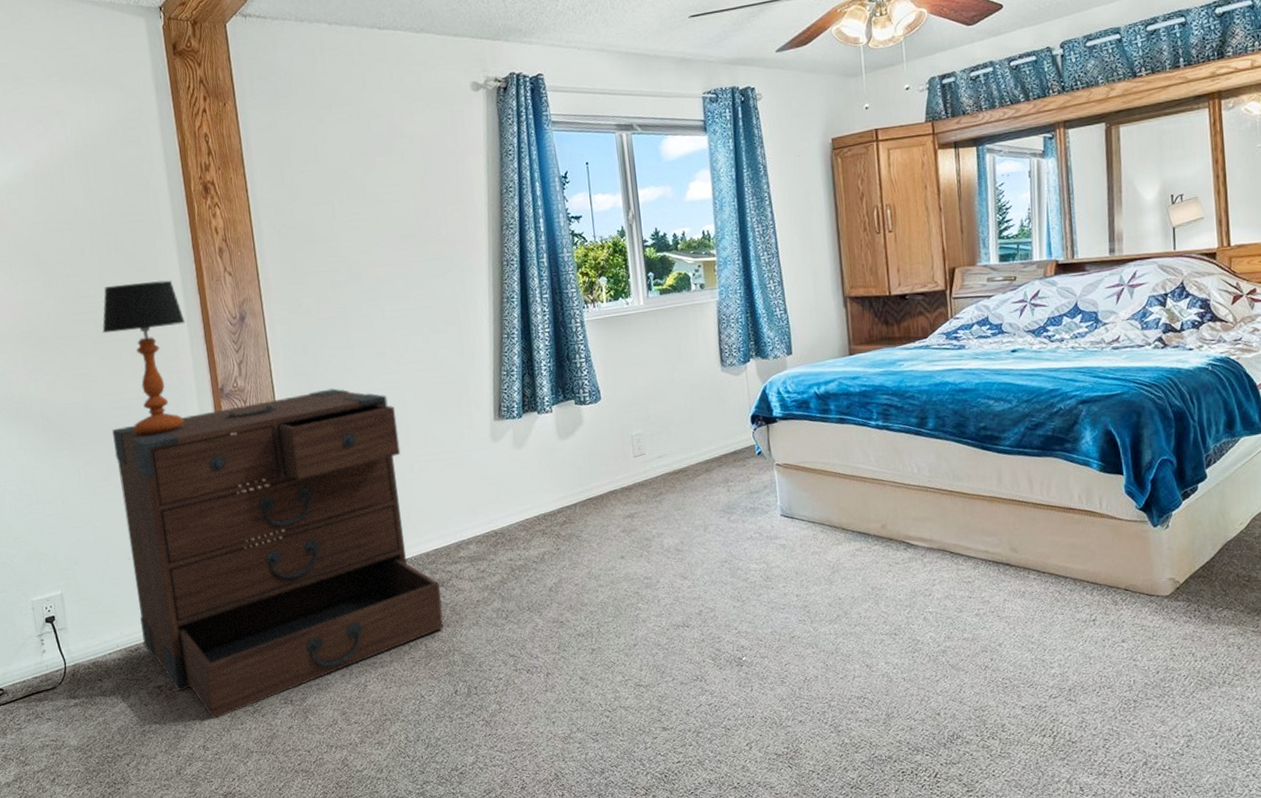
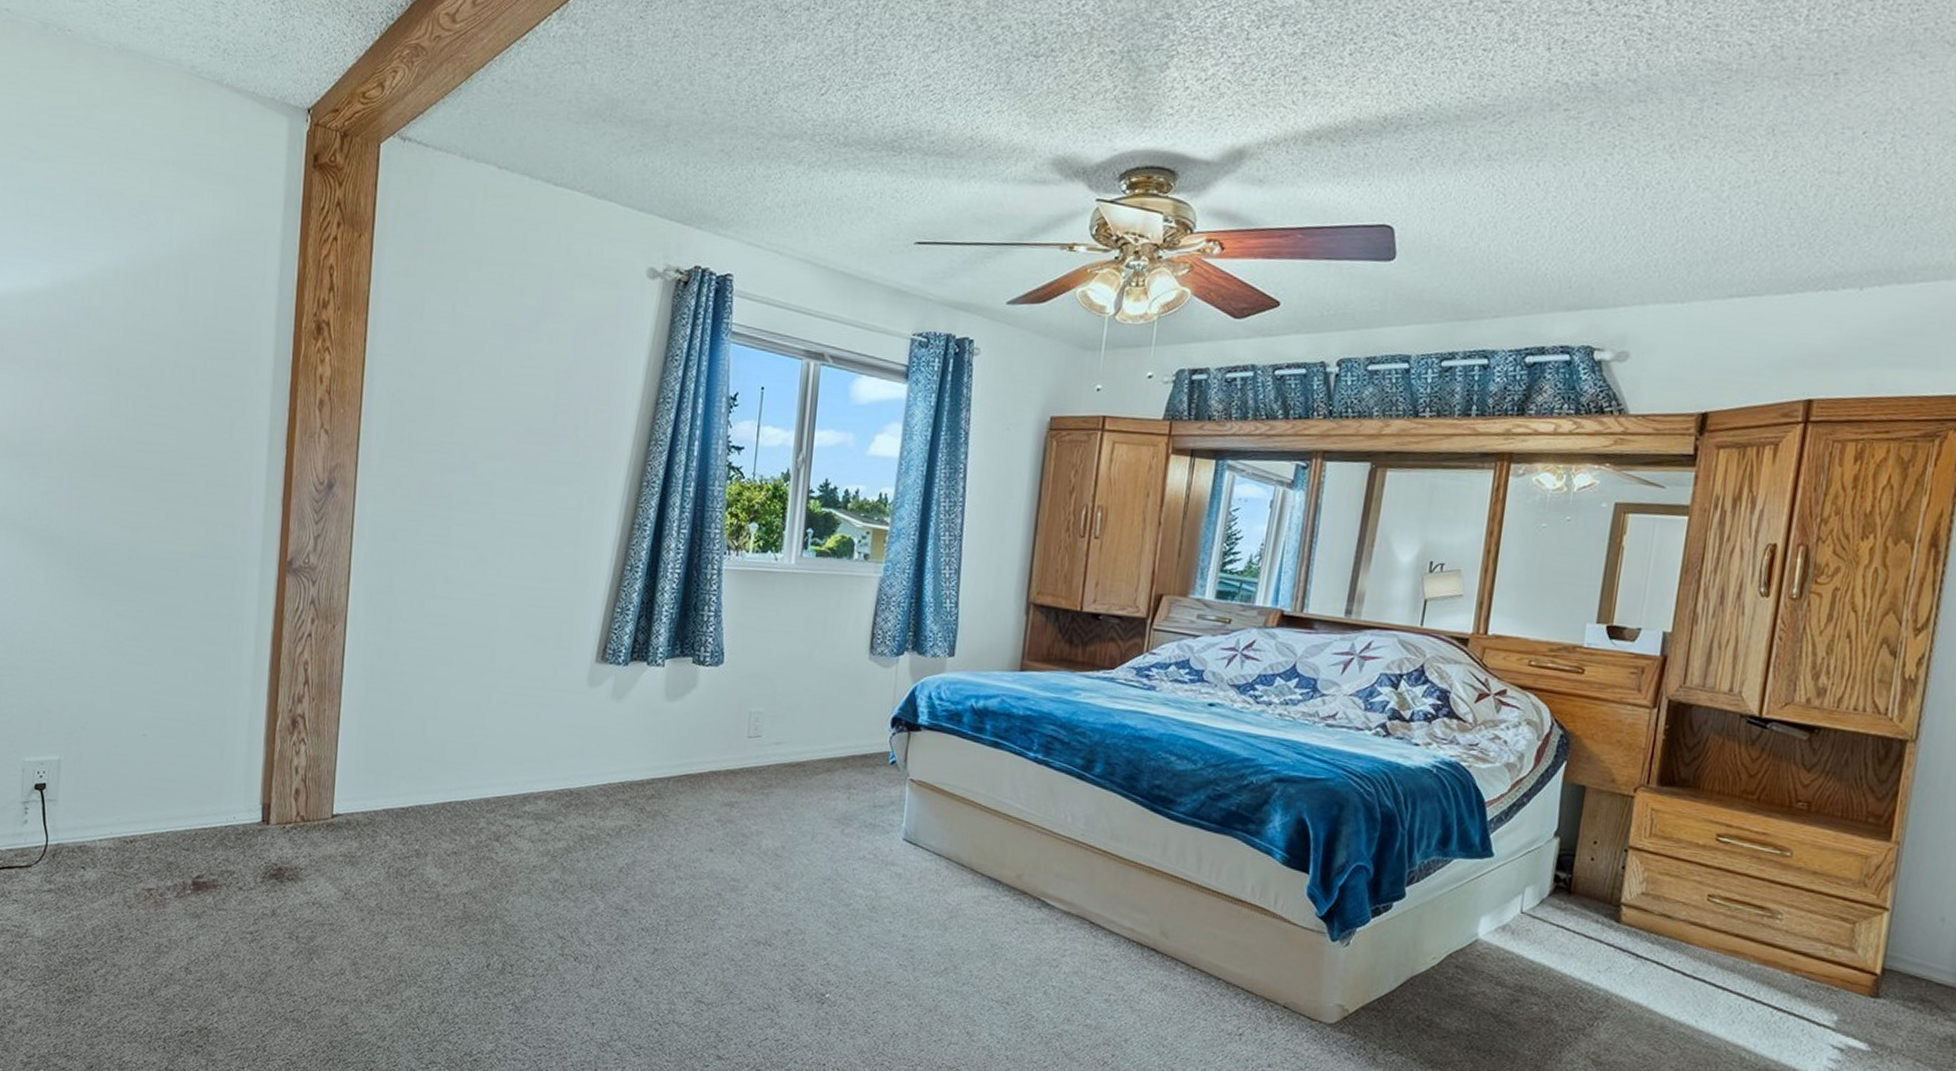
table lamp: present [102,280,186,436] -> none [167,418,265,599]
dresser: present [112,388,444,720] -> none [140,583,495,940]

